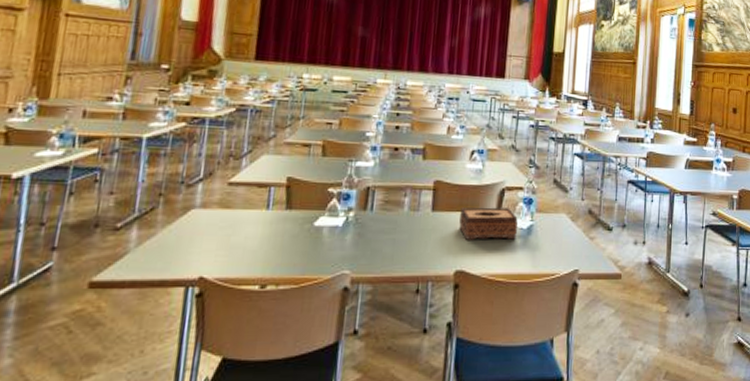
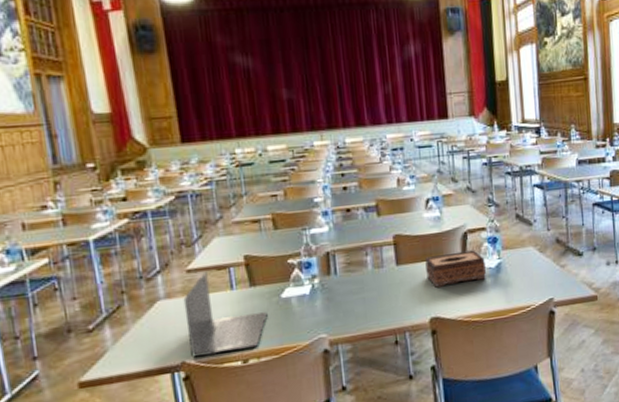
laptop: none [211,187,297,274] -> present [183,272,268,357]

